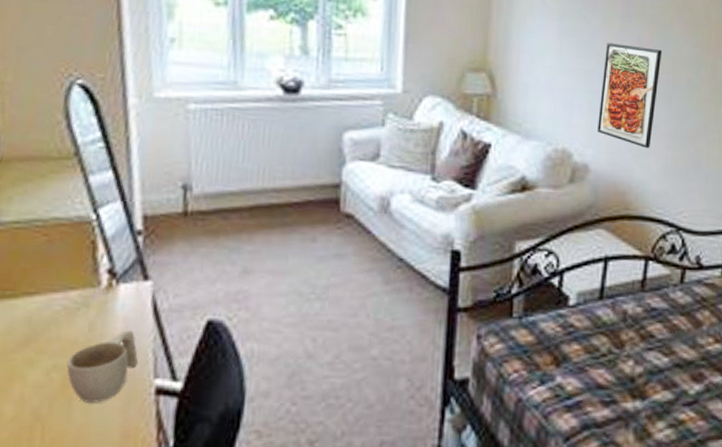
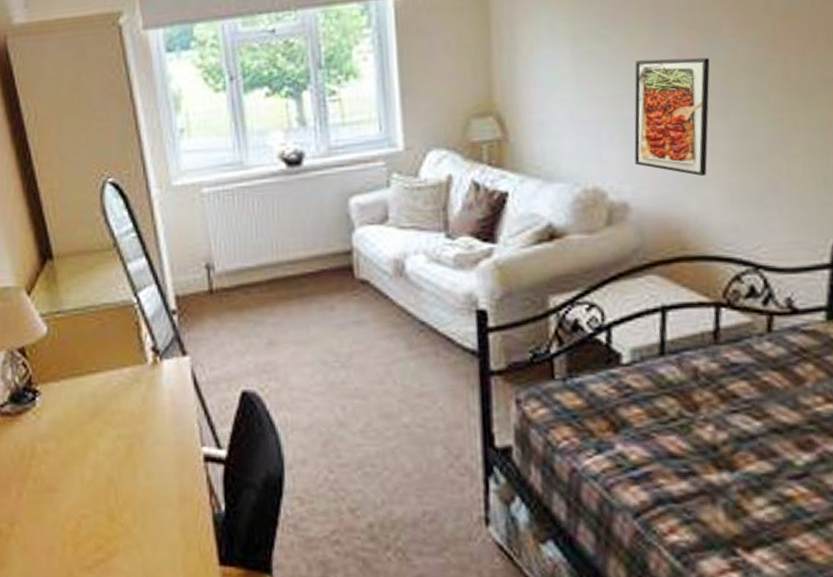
cup: present [66,330,139,403] -> none [128,402,187,469]

